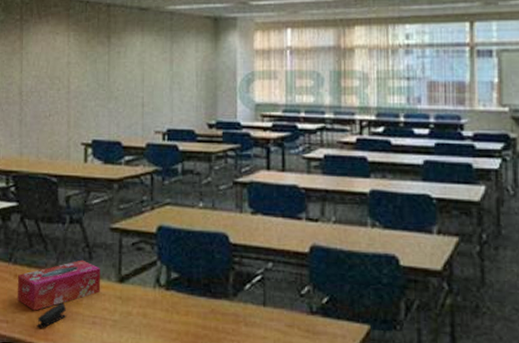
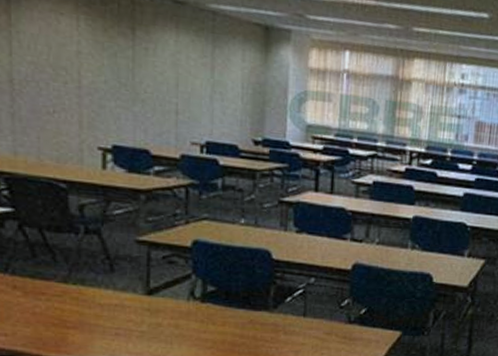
tissue box: present [18,259,100,311] -> none [18,271,124,323]
stapler: present [37,303,67,328] -> none [45,315,83,340]

